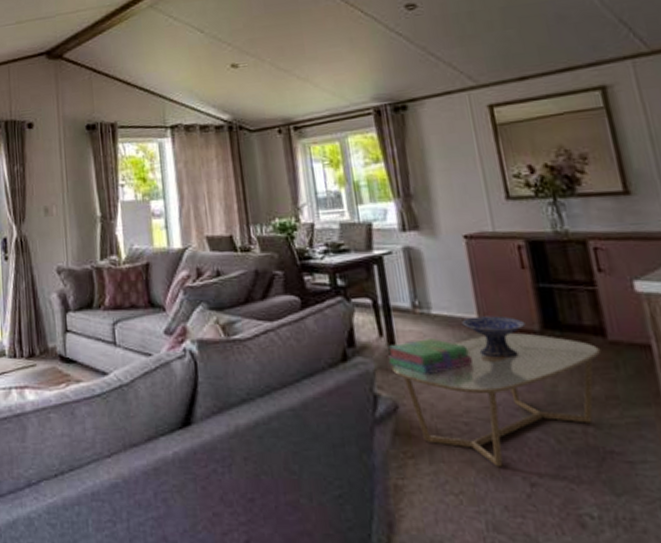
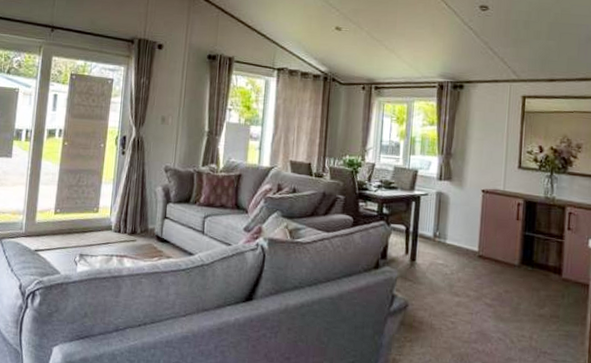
stack of books: present [388,338,472,374] -> none [408,260,467,286]
coffee table: present [391,333,602,468] -> none [409,263,556,355]
decorative bowl: present [462,315,526,358] -> none [466,249,510,281]

